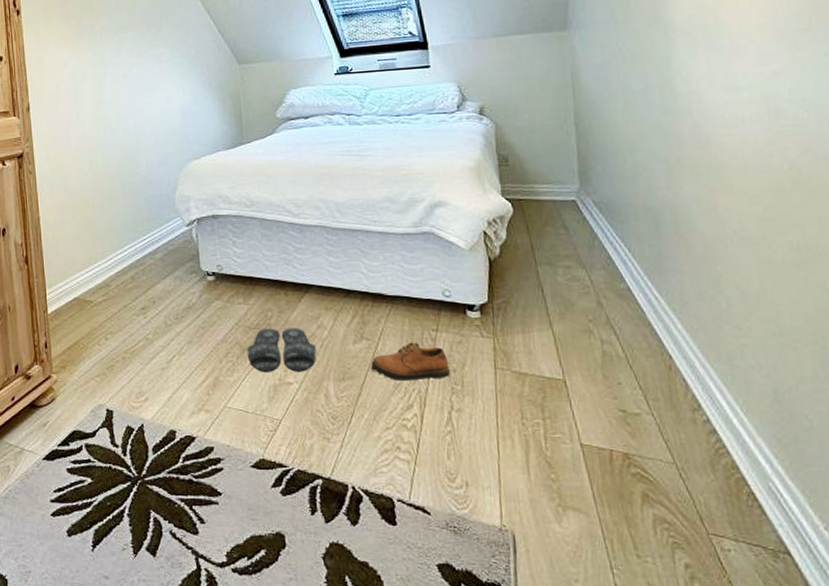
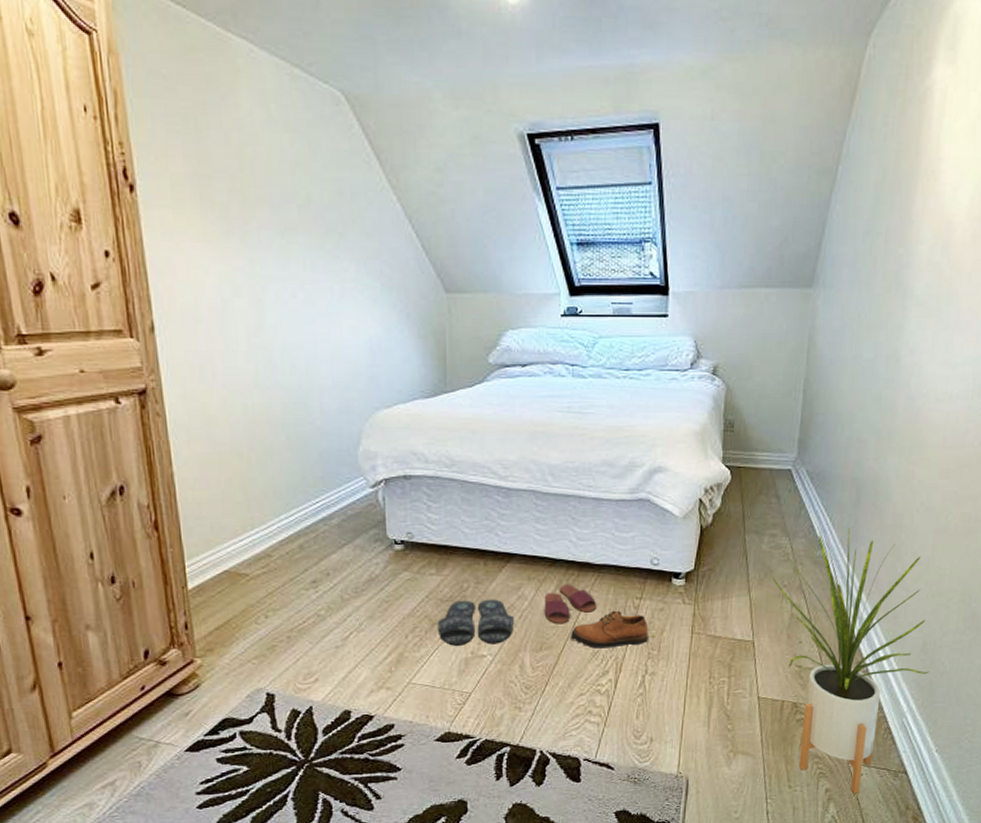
slippers: none [342,315,394,354] -> present [544,584,597,624]
house plant: none [574,257,791,575] -> present [772,526,930,794]

